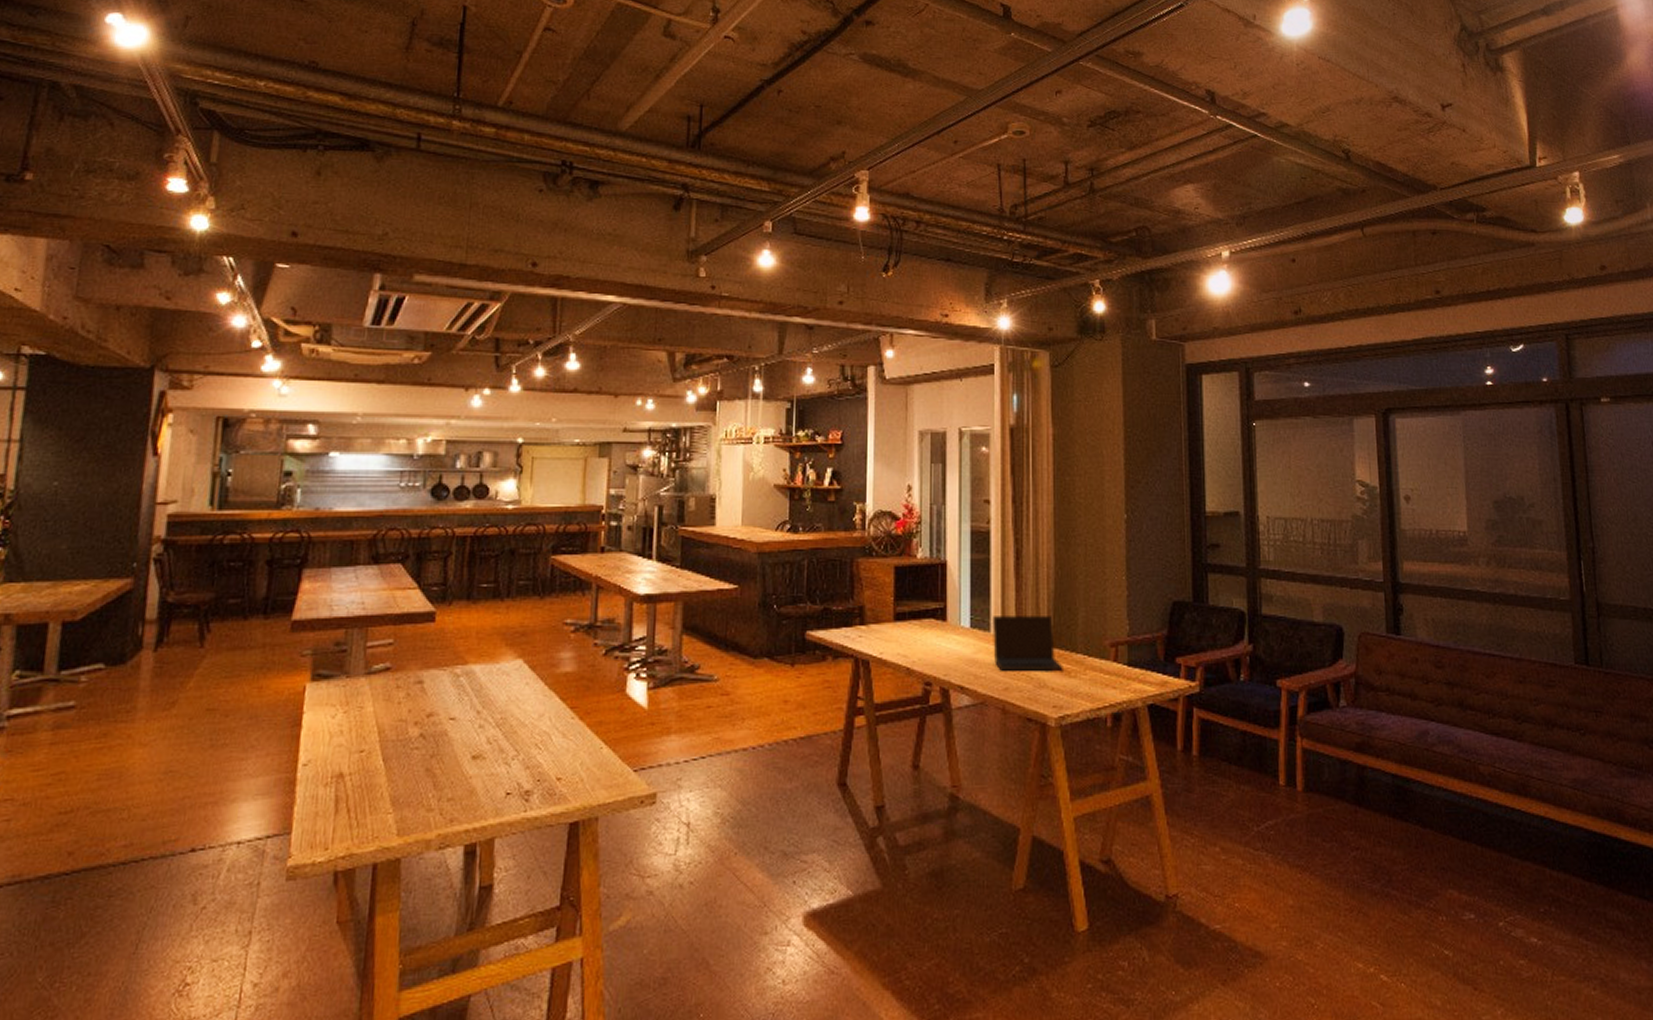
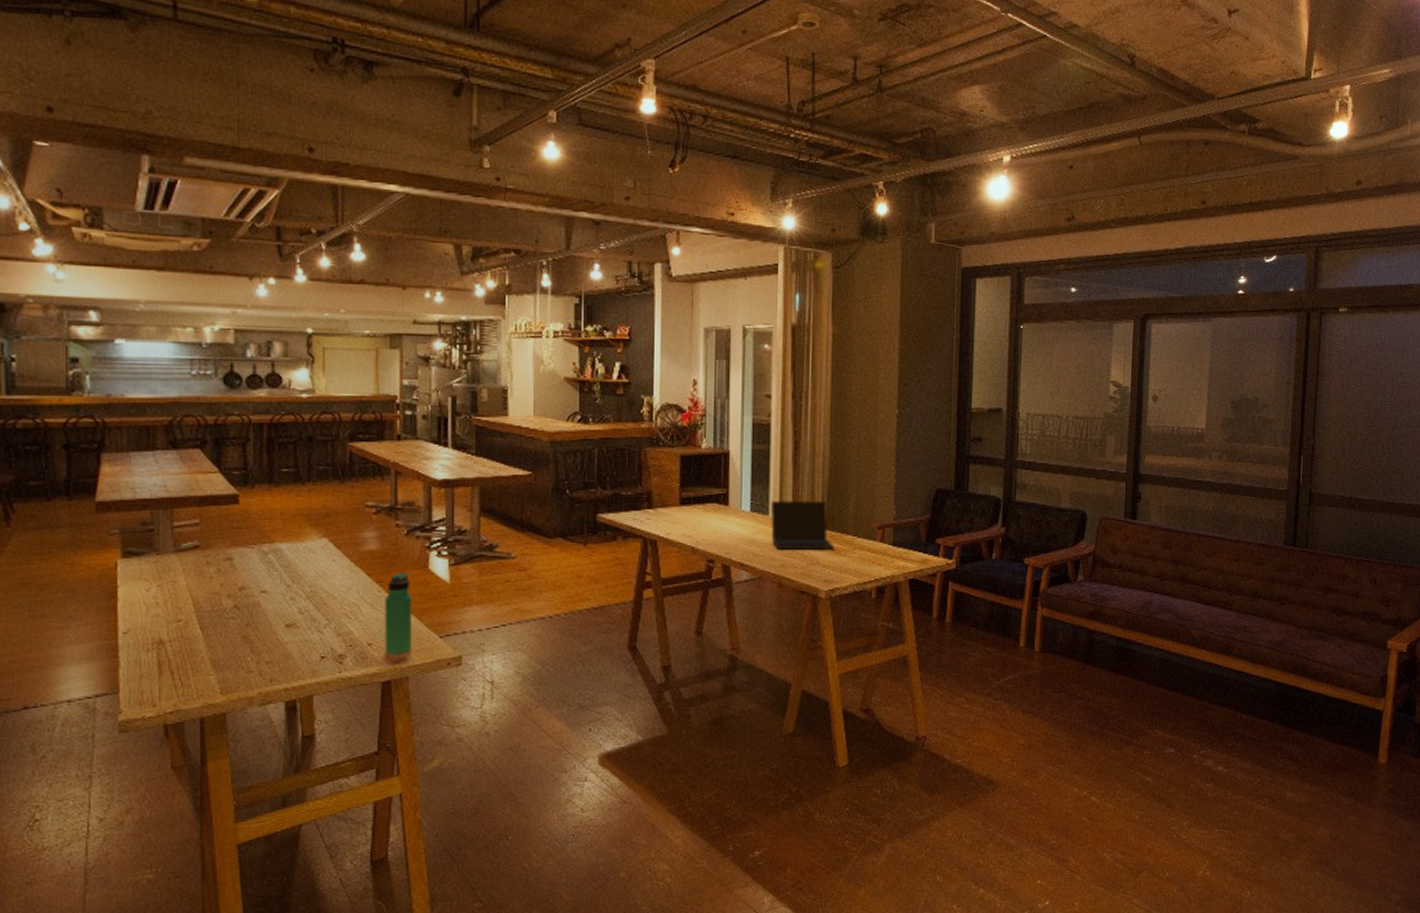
thermos bottle: none [574,696,607,794] -> present [385,572,413,657]

